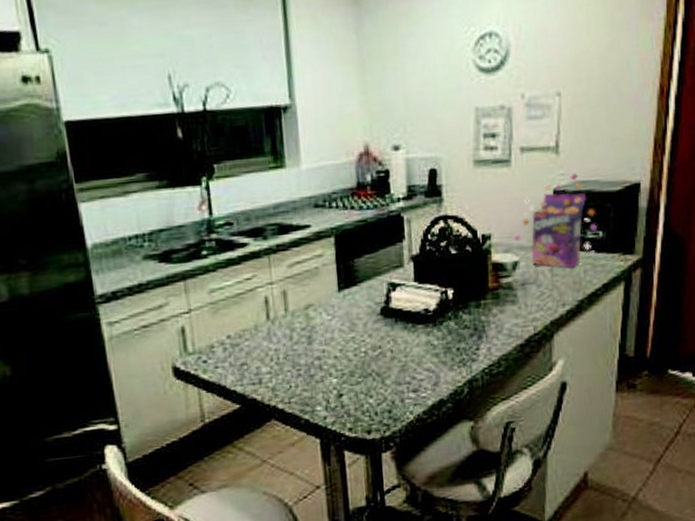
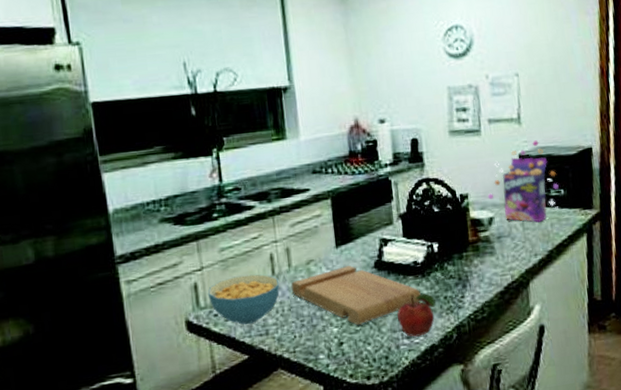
cereal bowl: none [196,318,275,372] -> present [207,274,280,325]
cutting board: none [287,312,431,376] -> present [291,265,421,325]
fruit: none [404,344,447,391] -> present [397,294,436,337]

